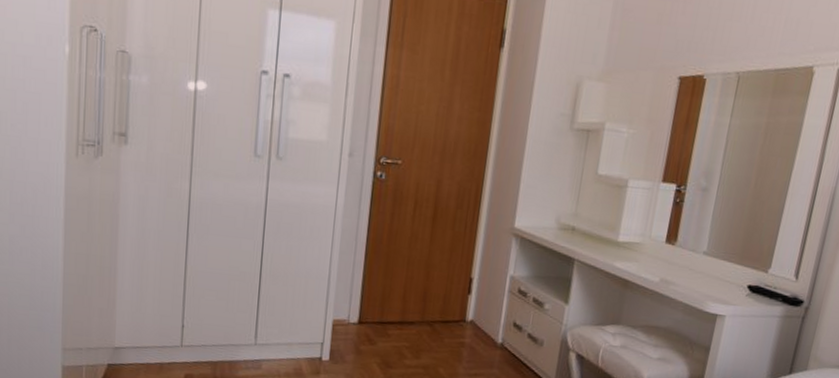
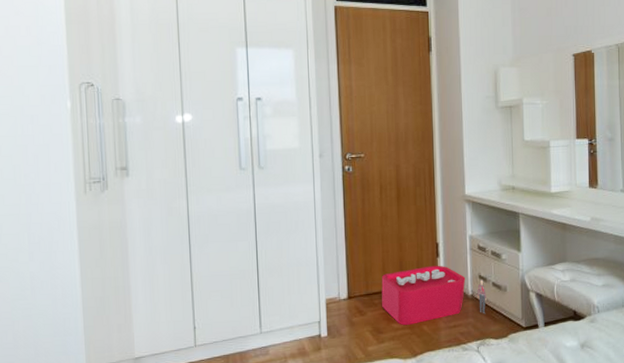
storage bin: none [396,302,519,367] -> present [381,265,486,325]

